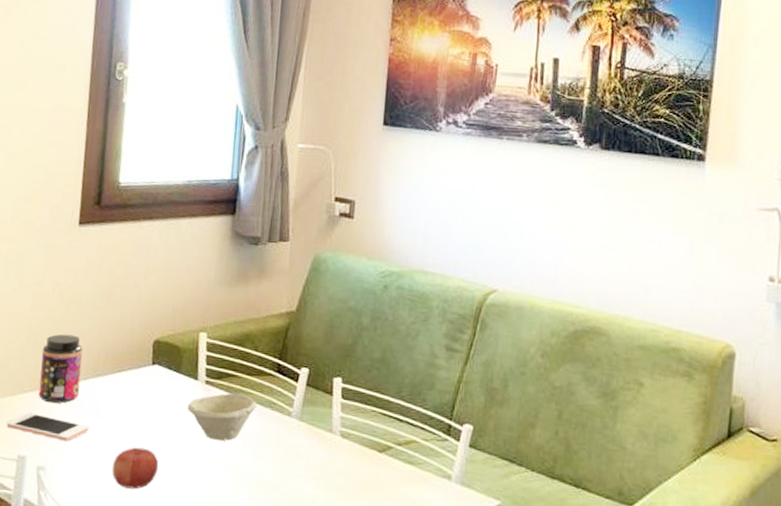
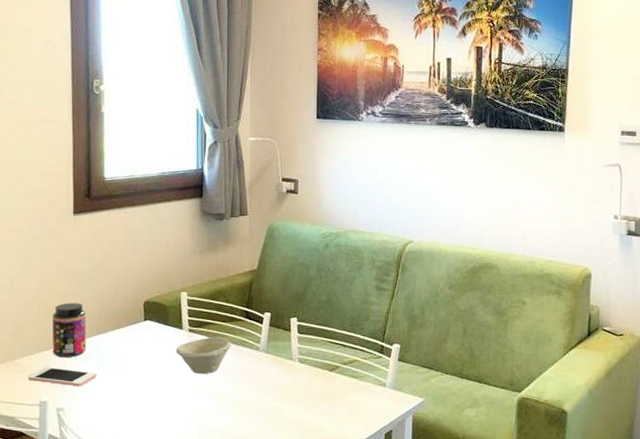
fruit: present [111,446,159,490] -> none [118,385,157,418]

